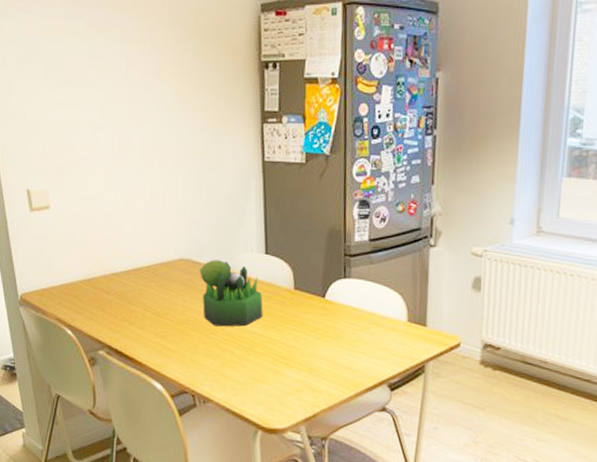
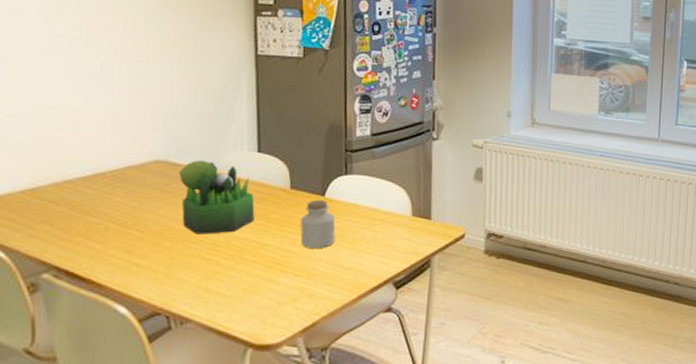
jar: none [303,301,335,346] -> present [300,200,336,248]

